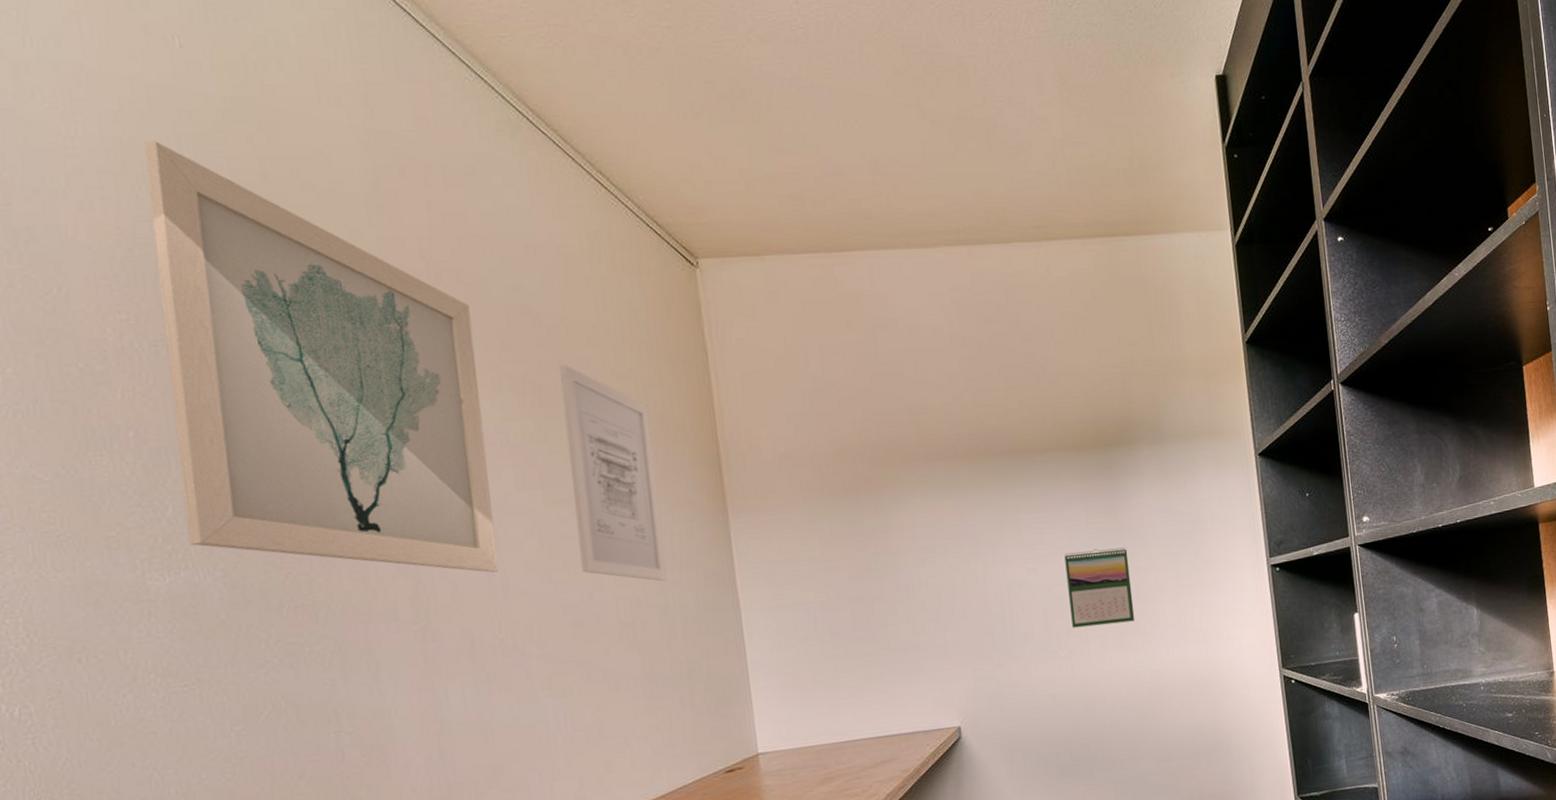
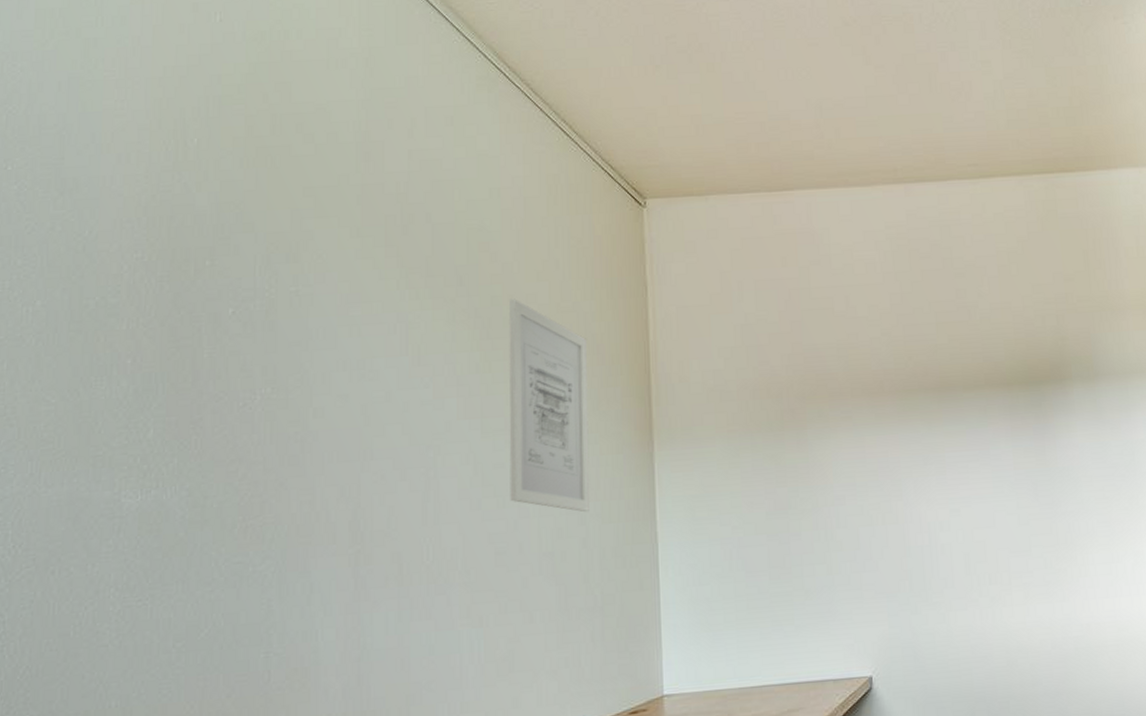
wall art: present [143,141,499,573] -> none [163,102,435,499]
calendar: present [1064,547,1135,628] -> none [989,489,1063,575]

